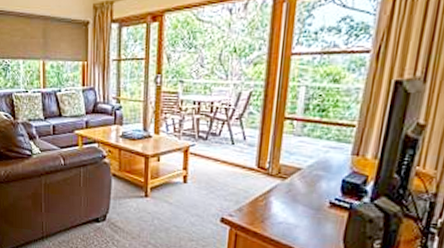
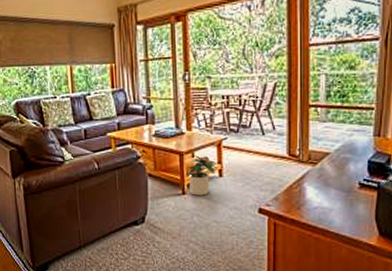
potted plant: none [149,159,183,200] -> present [185,155,217,196]

